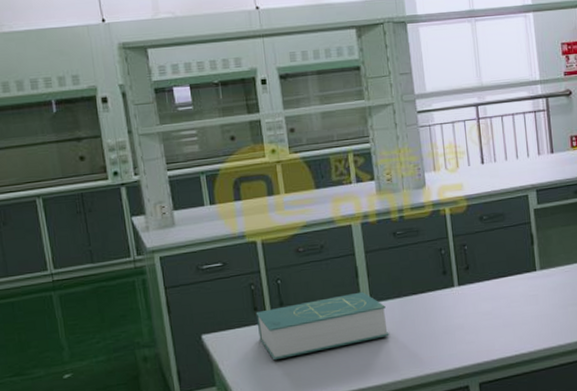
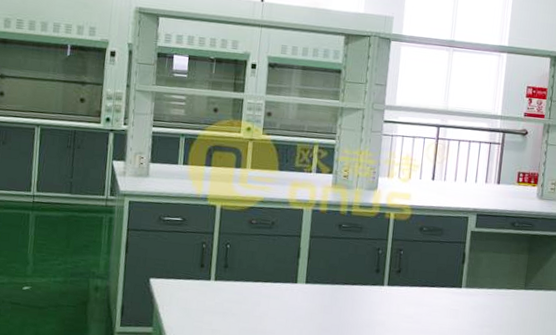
book: present [256,291,389,360] -> none [200,268,318,317]

